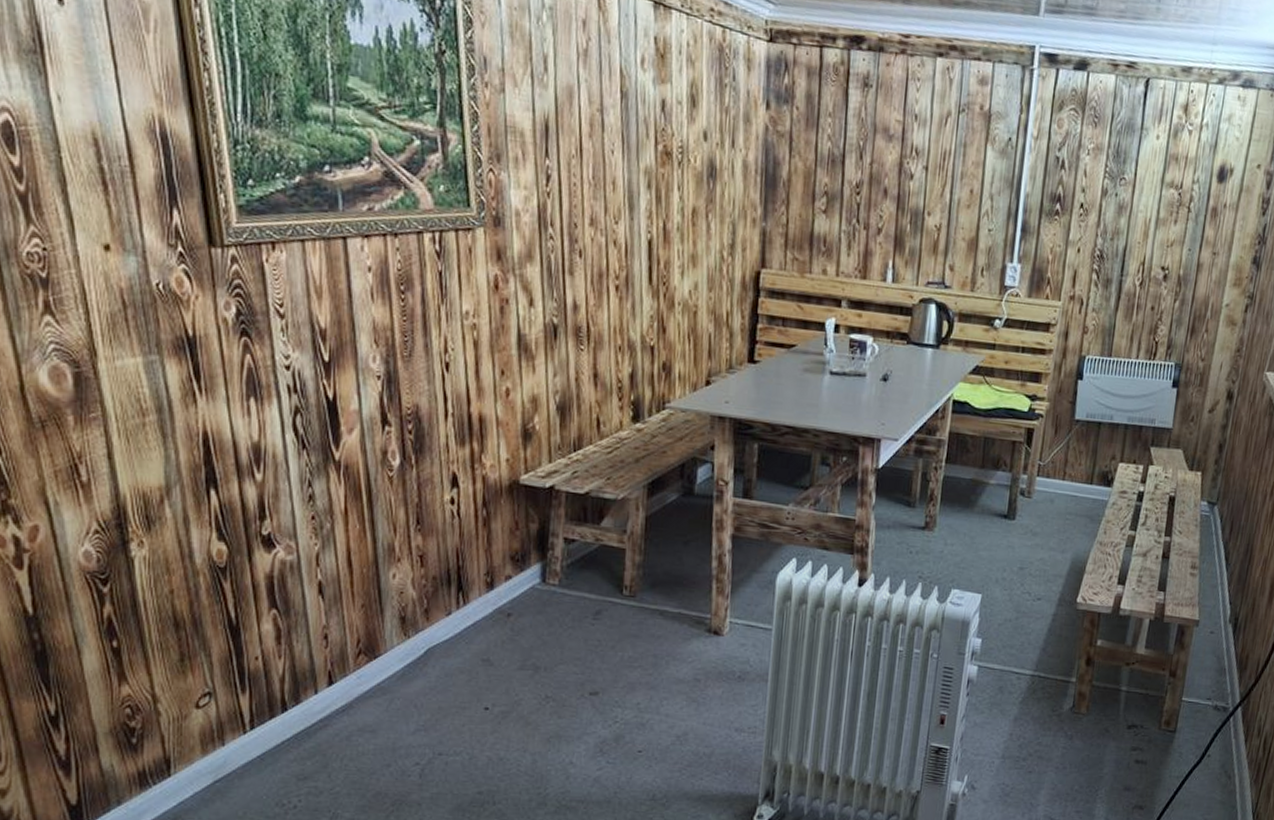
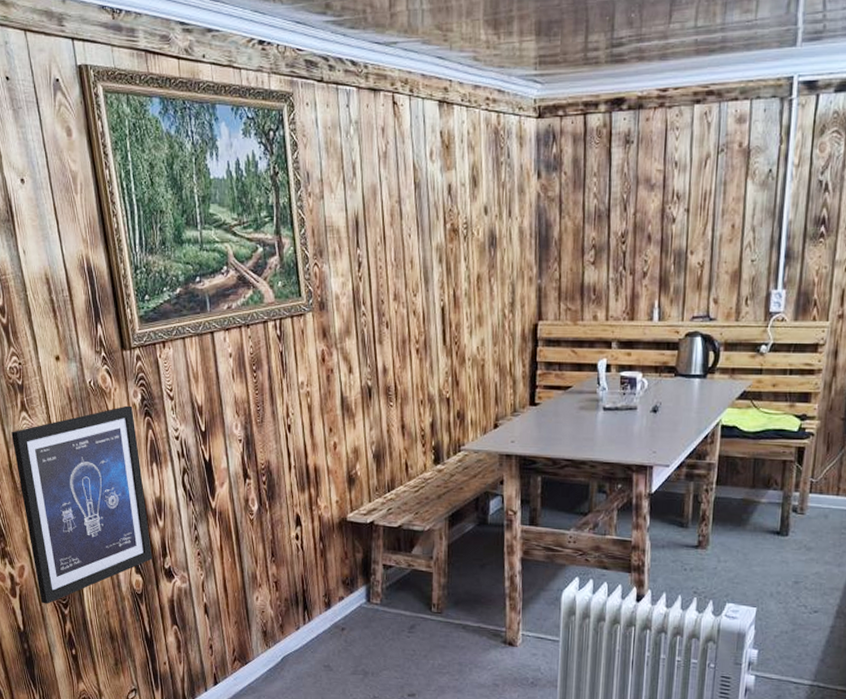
wall art: none [25,319,245,579] -> present [11,405,153,604]

